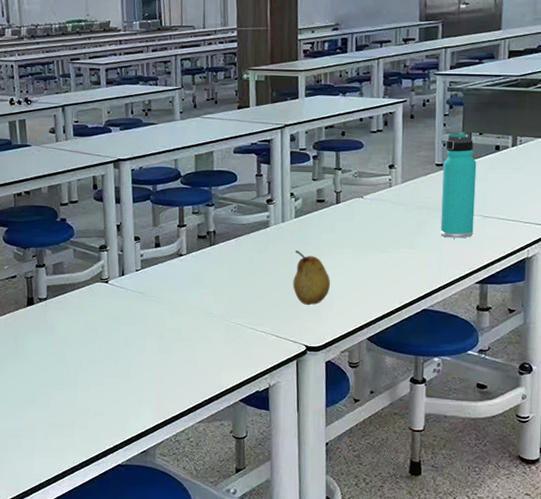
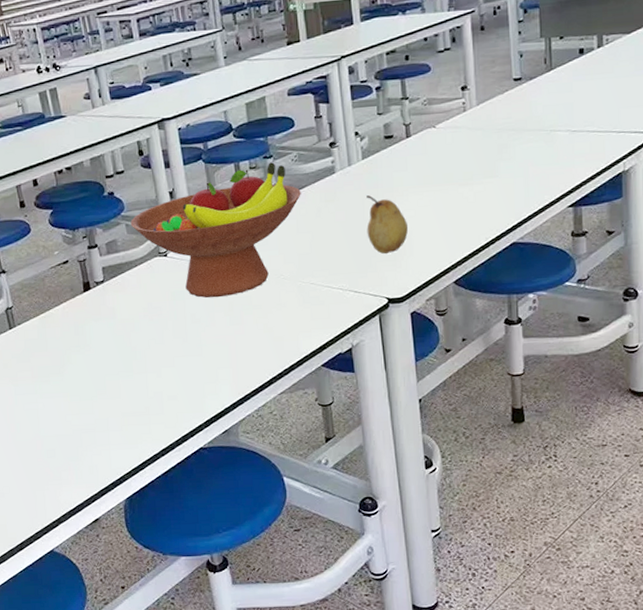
fruit bowl: none [78,210,237,327] -> present [130,162,301,298]
thermos bottle: present [440,131,477,239] -> none [521,37,562,161]

